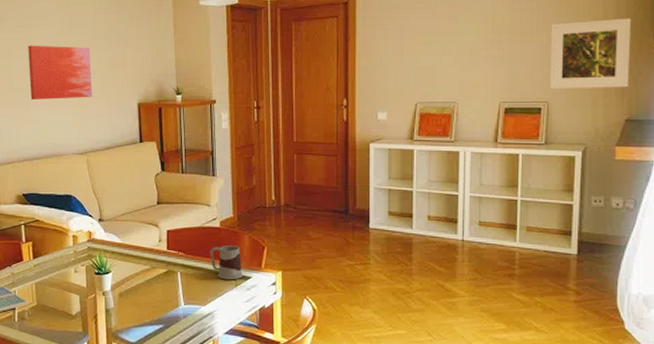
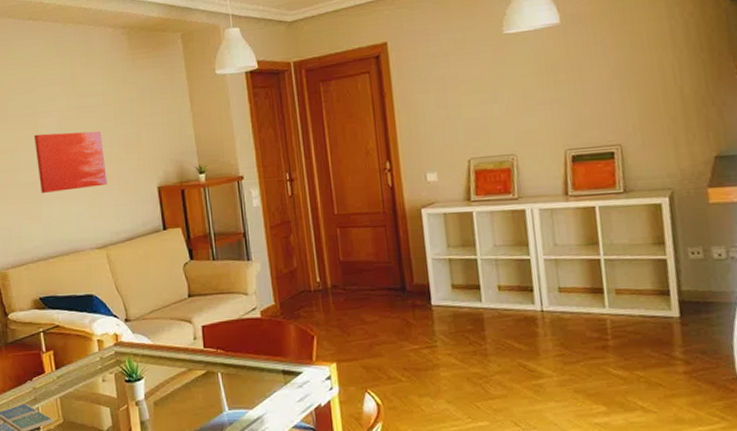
mug: present [210,245,243,280] -> none [252,337,292,378]
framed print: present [550,18,631,90] -> none [613,42,712,131]

